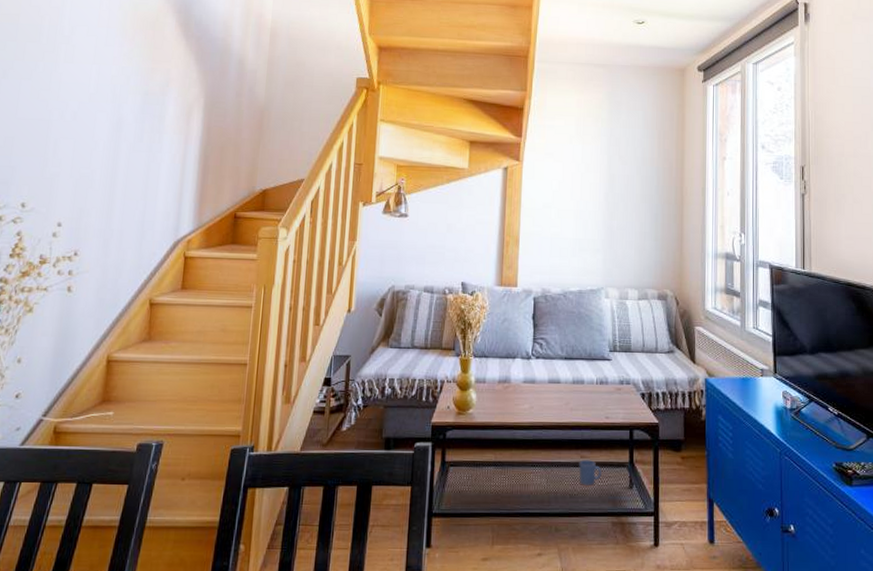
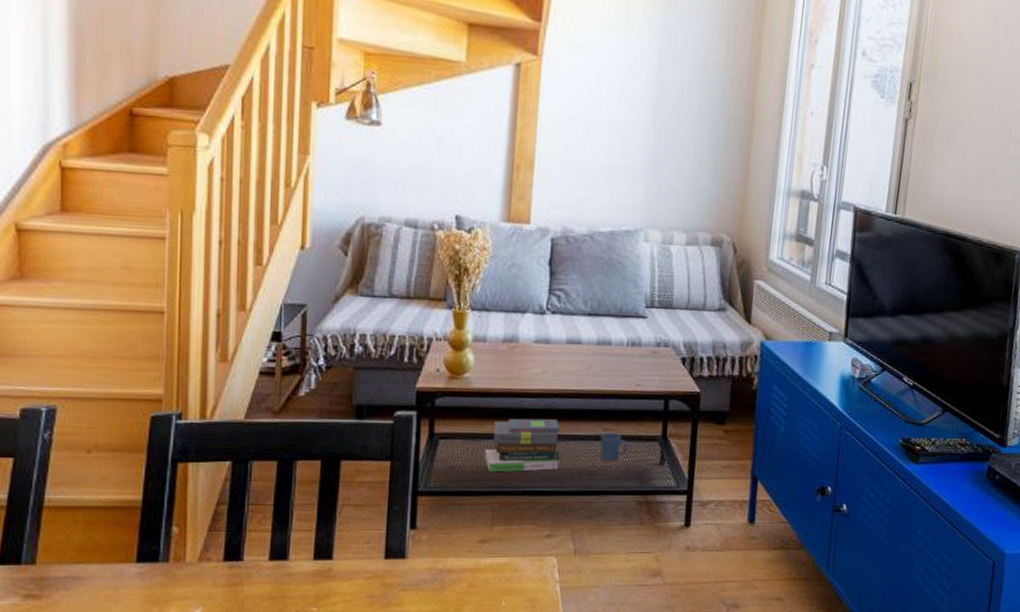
books: none [485,448,547,496] -> present [484,418,560,473]

